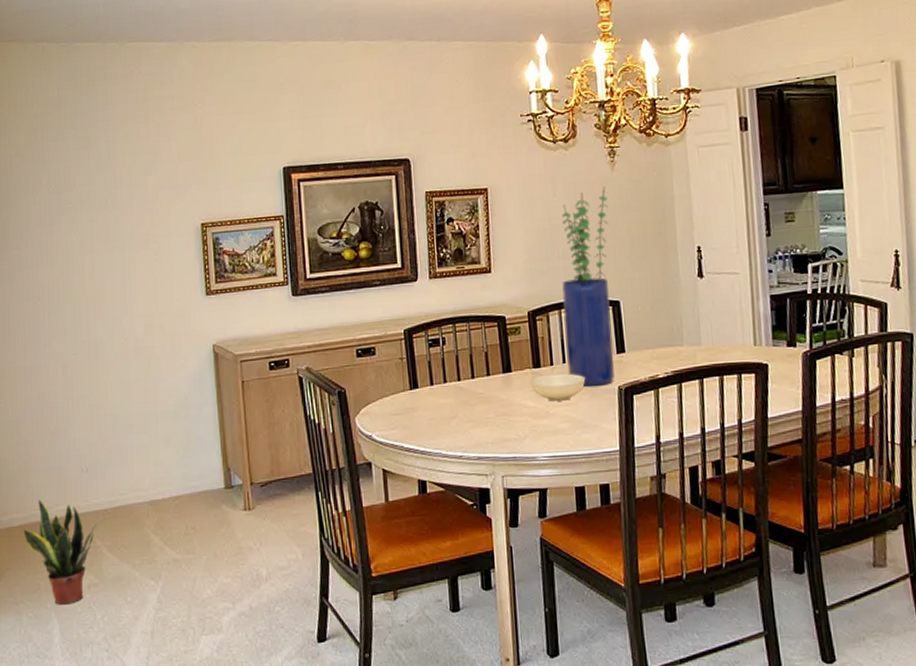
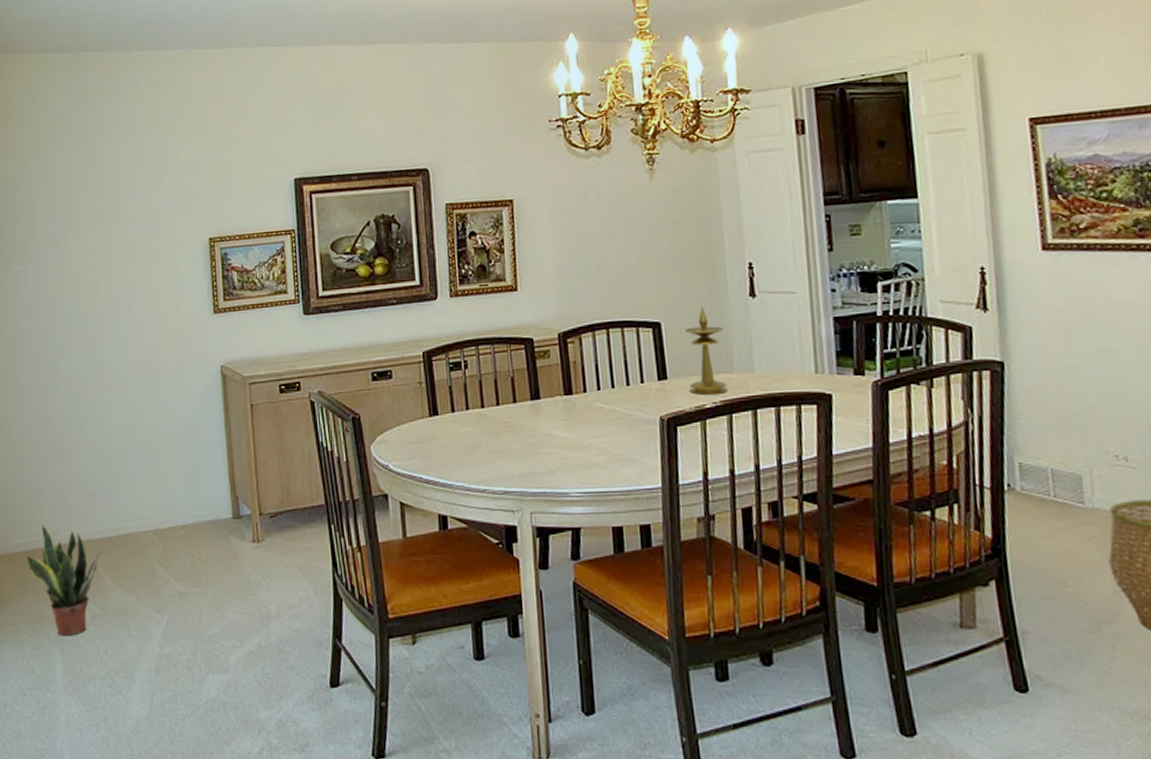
bowl: present [530,373,586,401] -> none [561,401,623,432]
vase: present [562,186,615,386] -> none [595,197,656,416]
candlestick: none [641,287,679,366] -> present [685,308,728,395]

